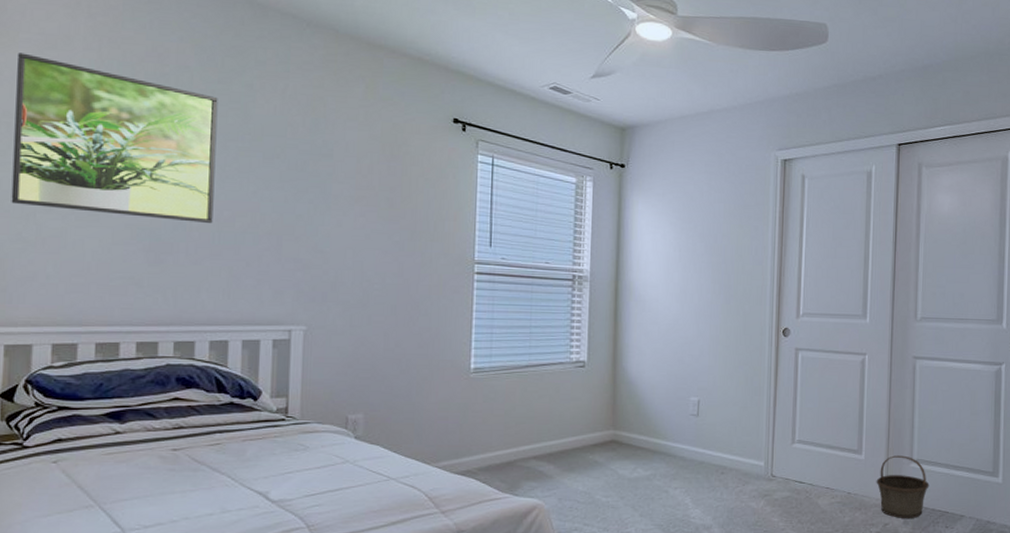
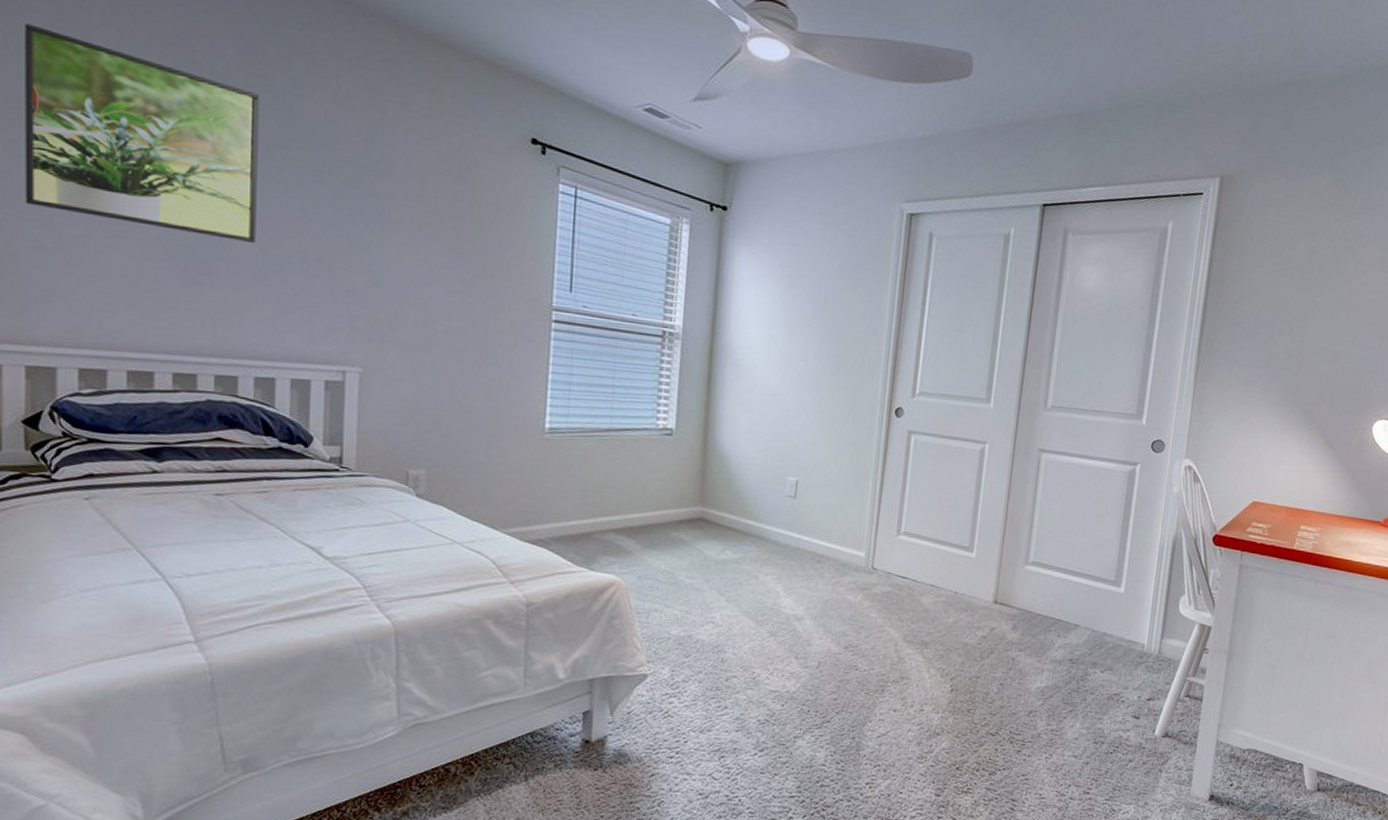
basket: present [876,455,930,518] -> none [986,556,1045,624]

